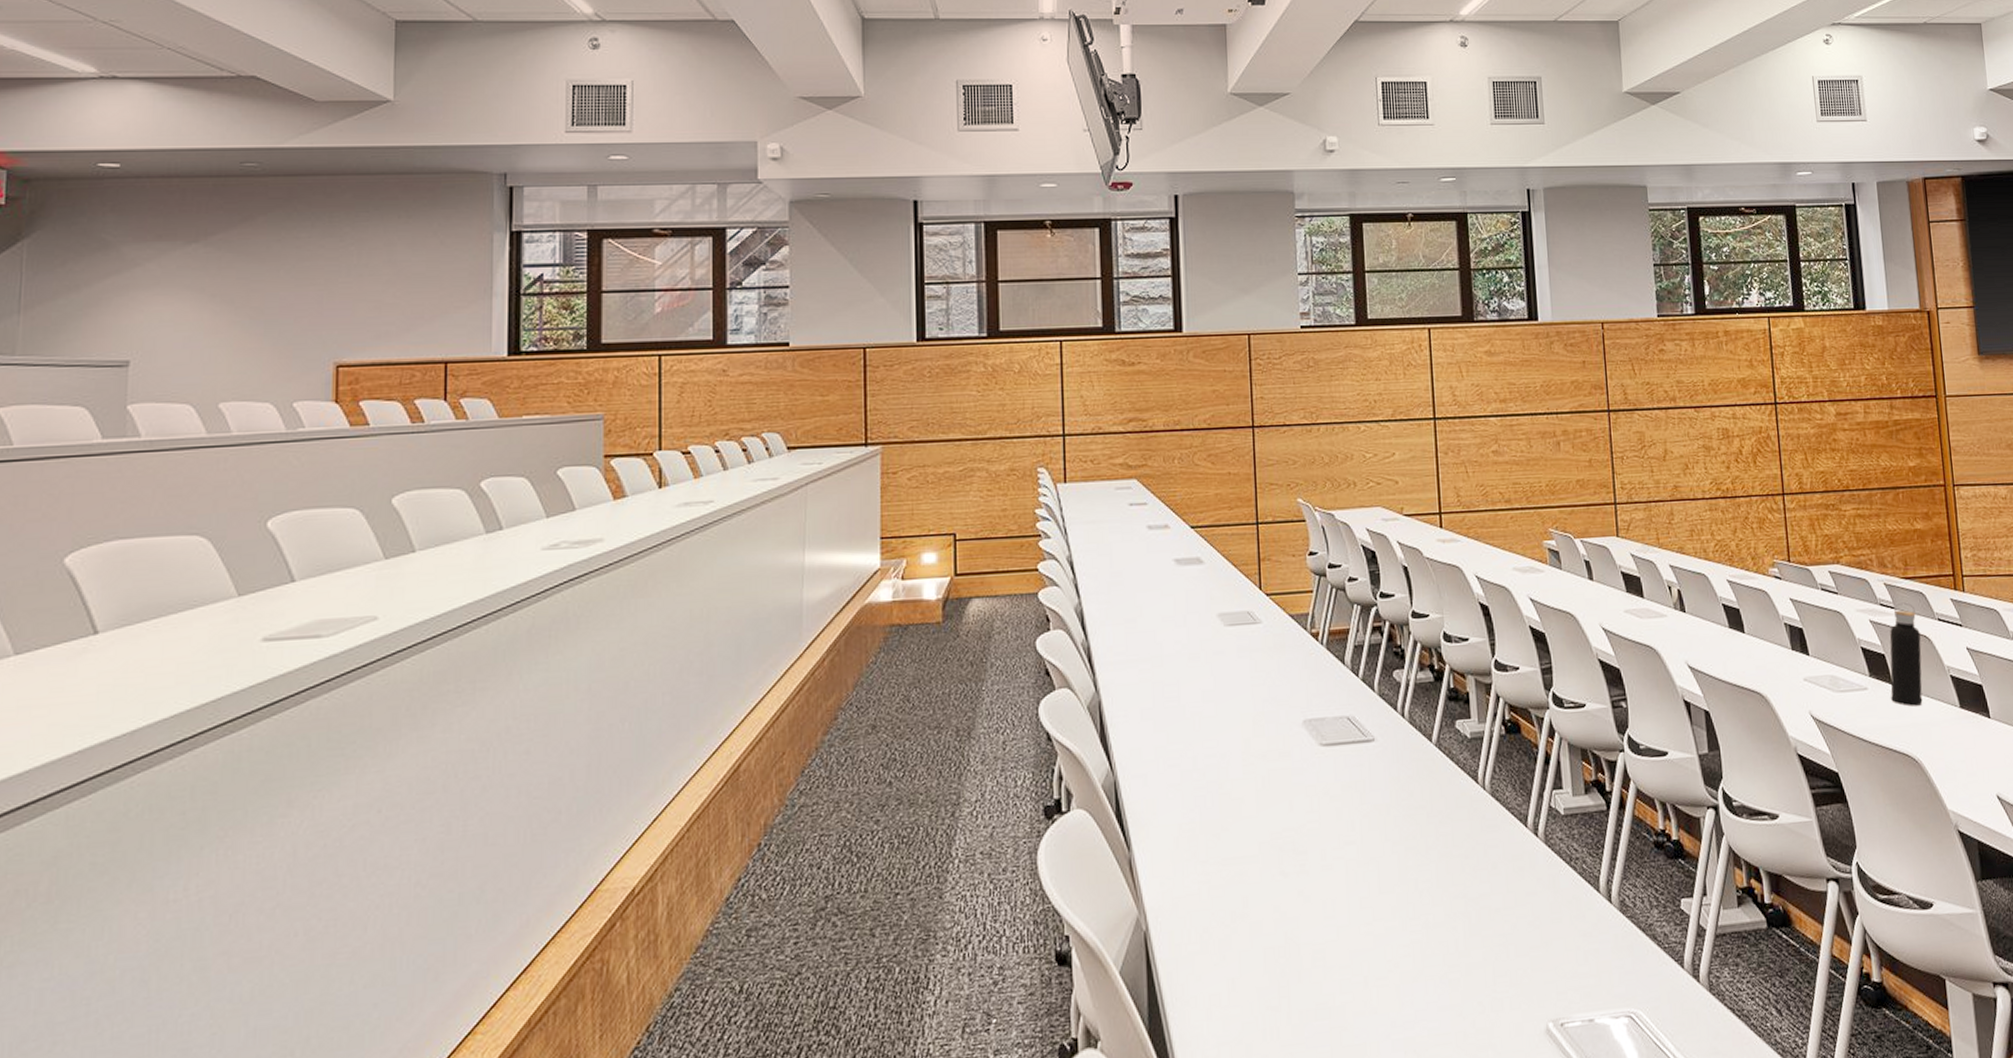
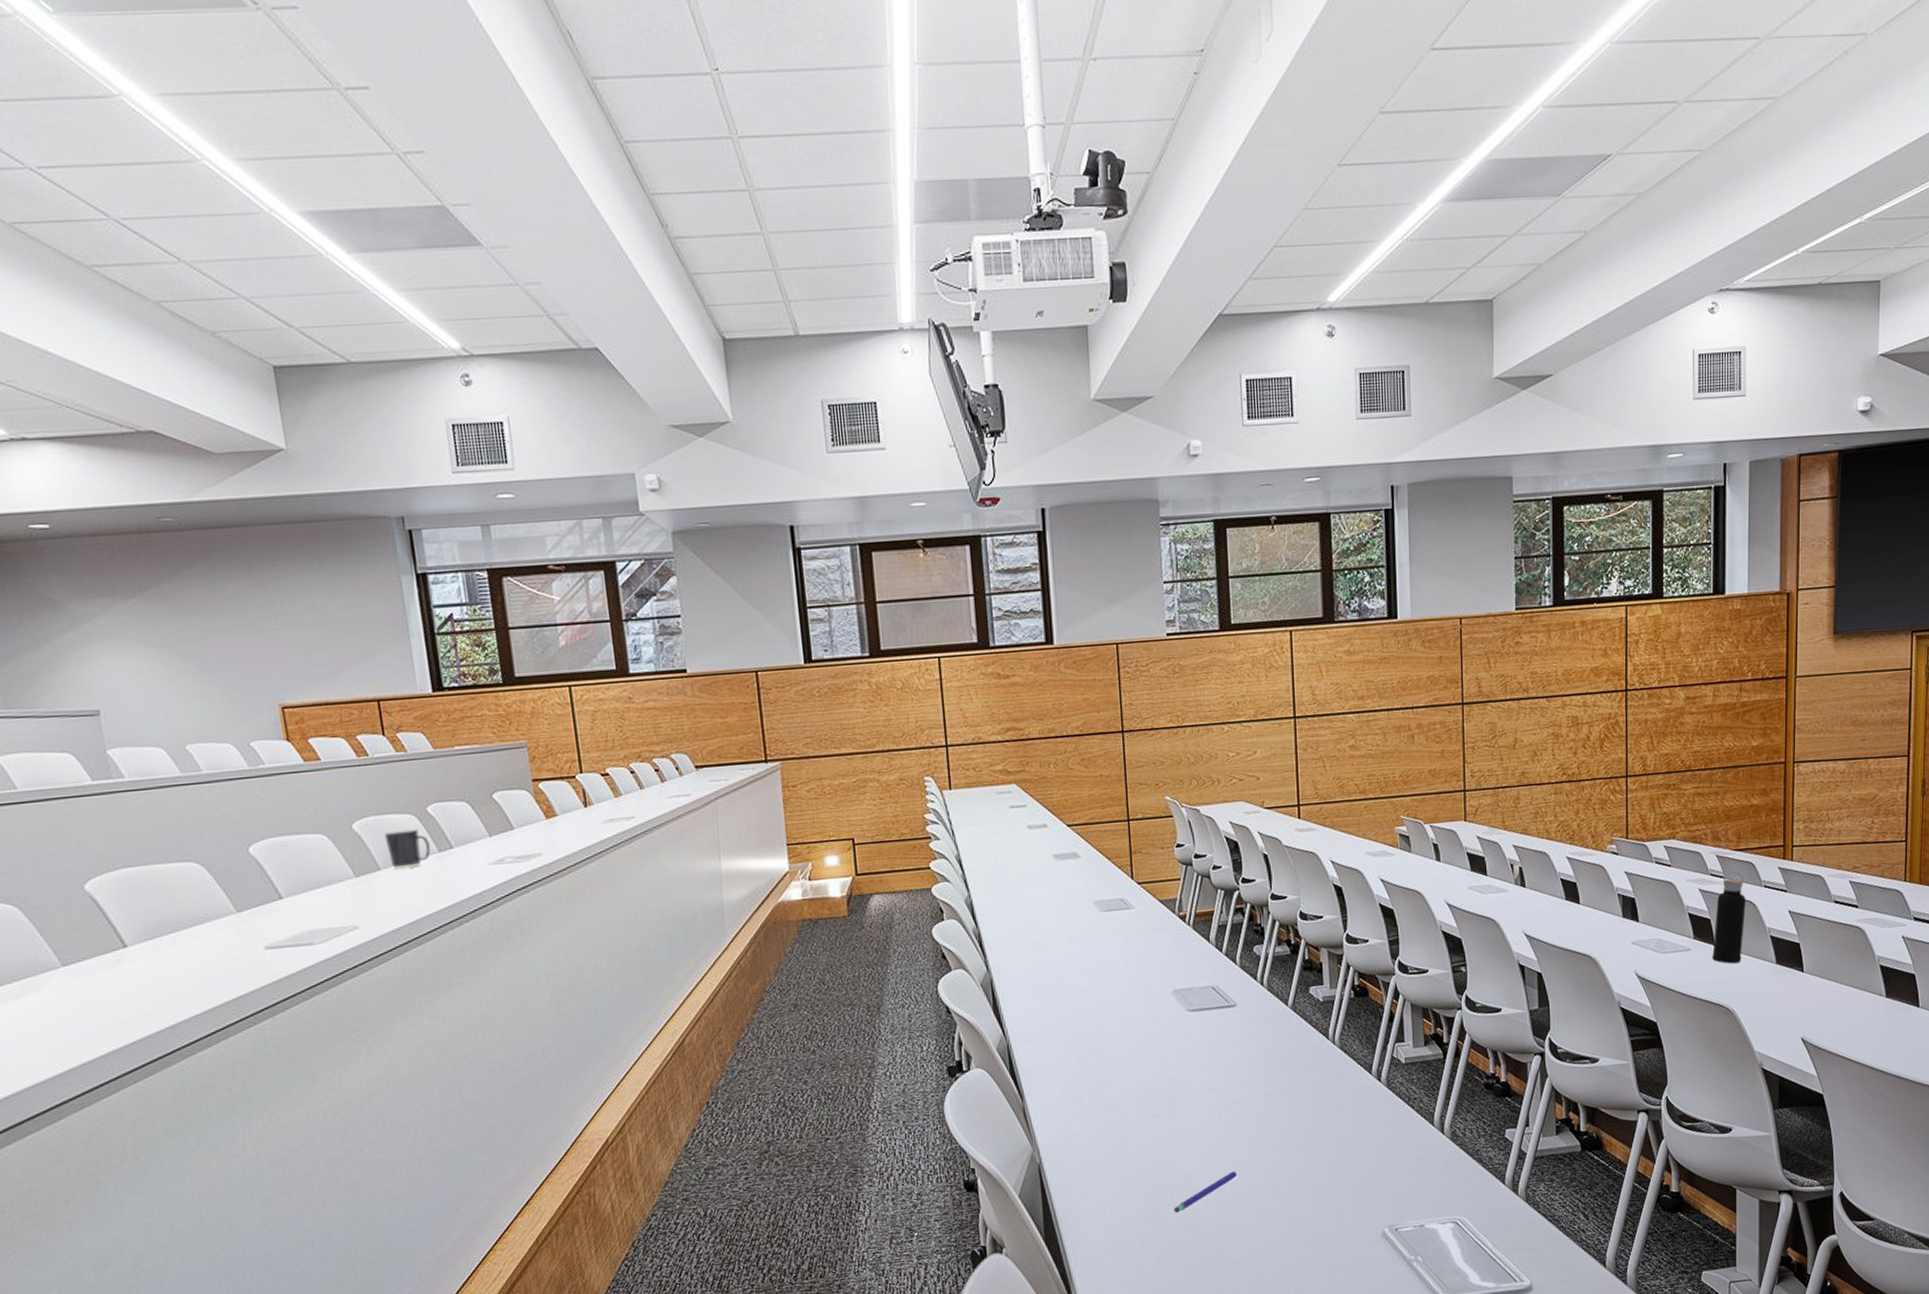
mug: none [426,505,477,552] -> present [384,828,431,869]
pen: none [1302,945,1376,999] -> present [1174,1171,1237,1214]

